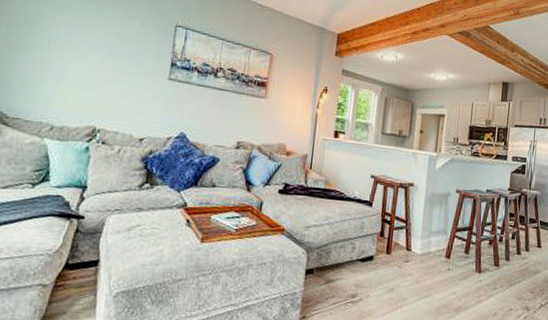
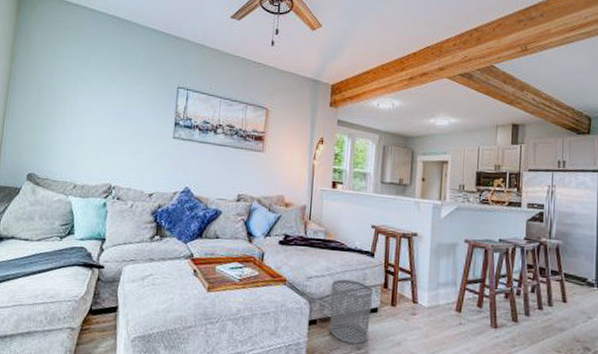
waste bin: none [326,228,370,292] -> present [330,279,373,344]

